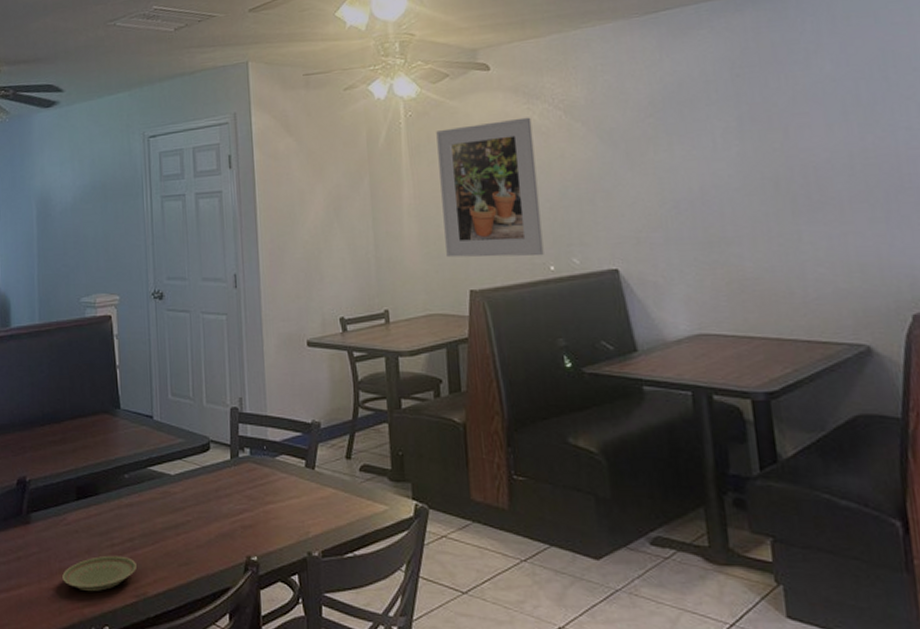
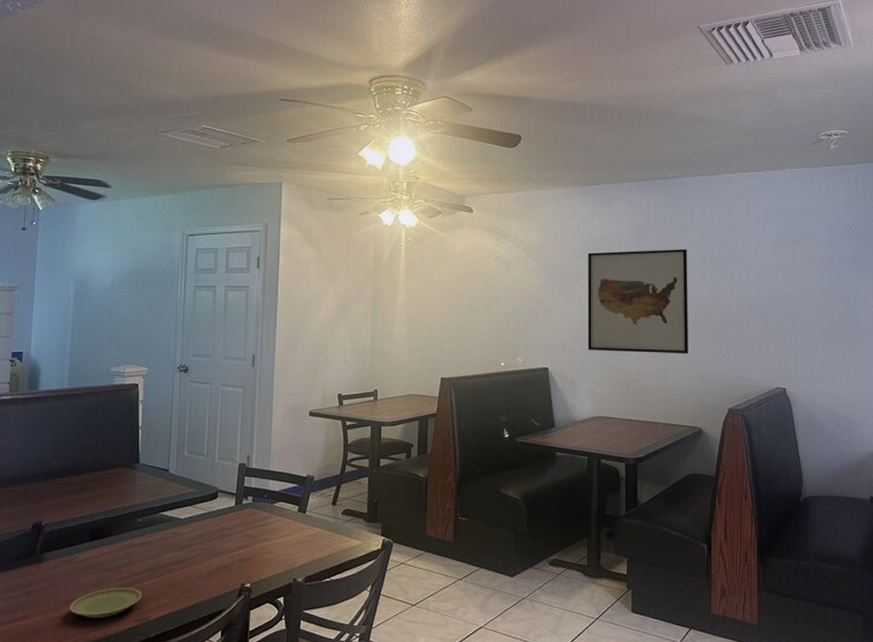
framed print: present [436,117,544,258] -> none [426,251,499,355]
wall art: none [659,86,835,242] -> present [587,249,688,354]

